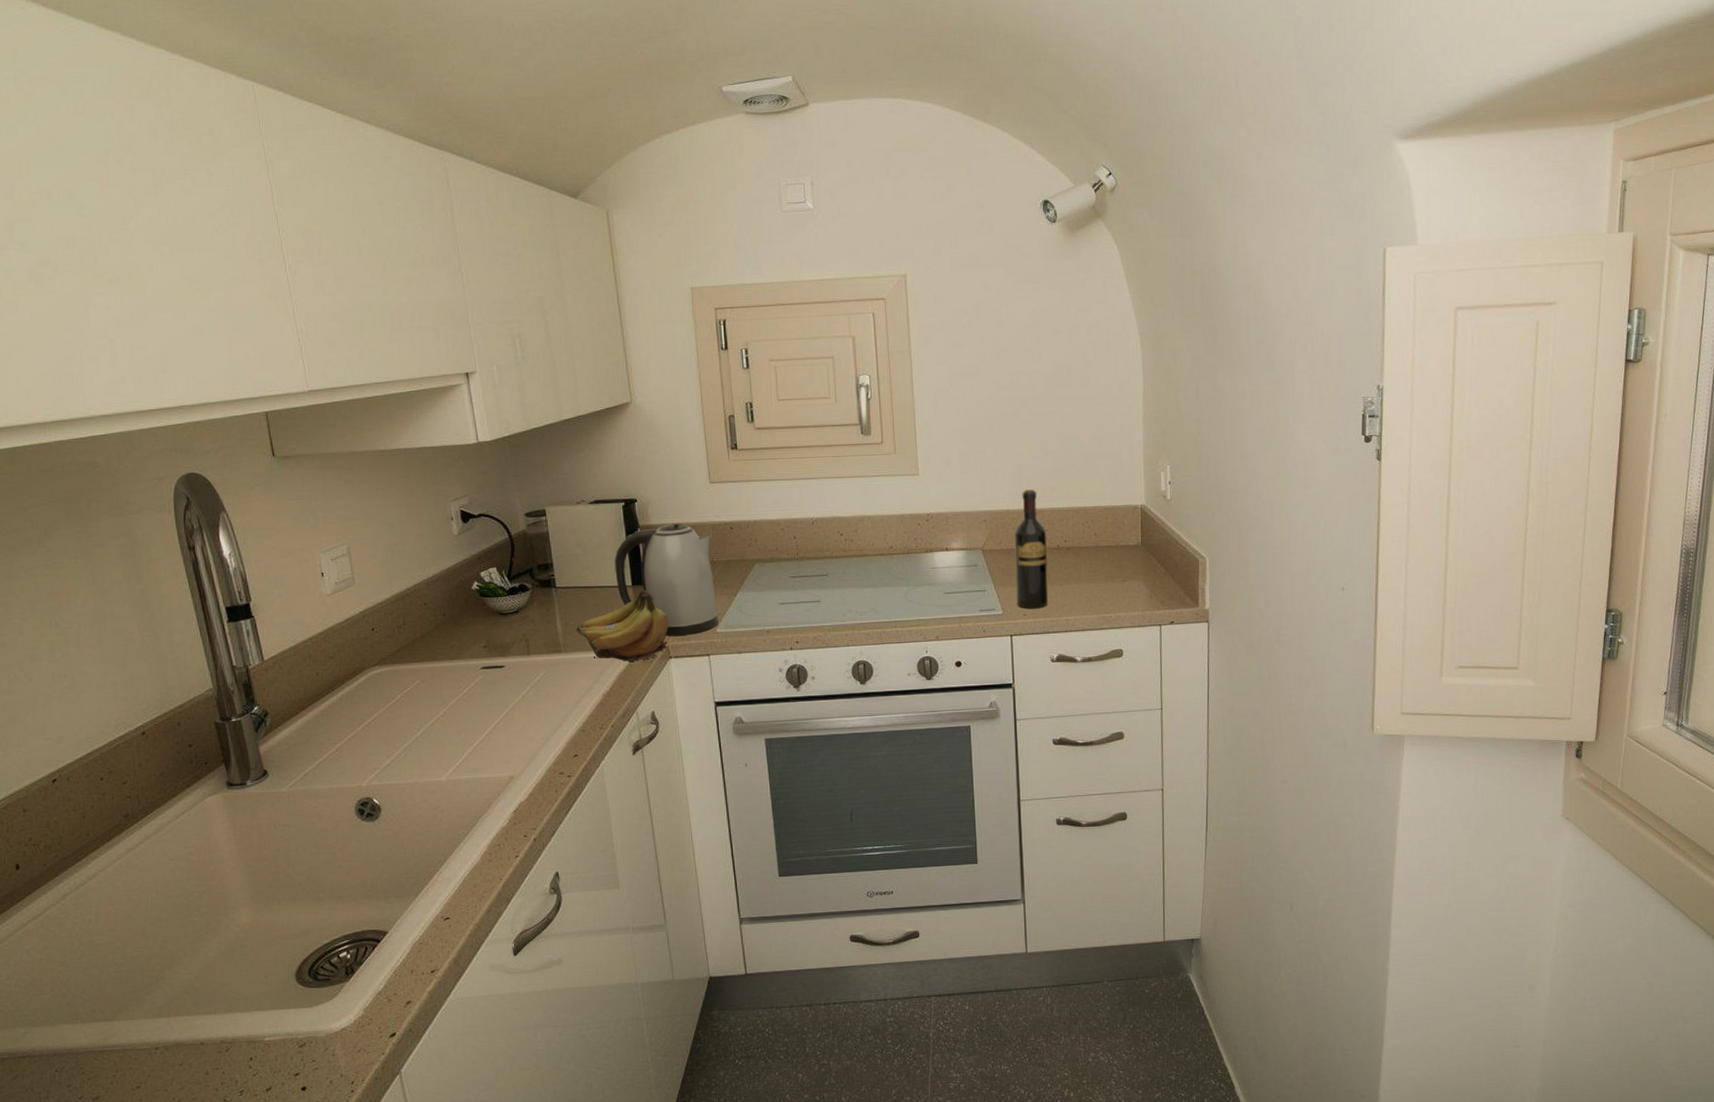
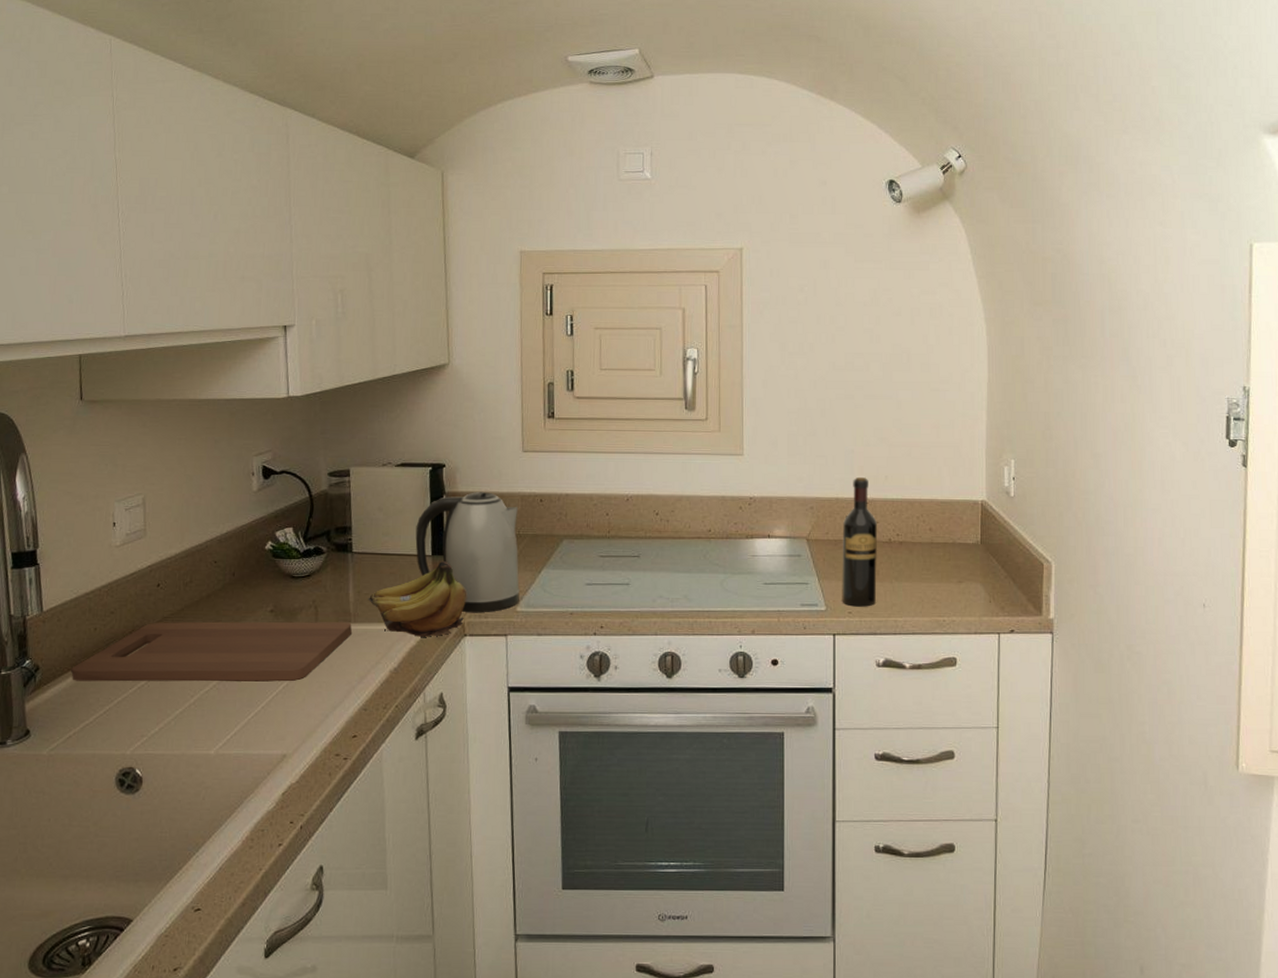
cutting board: none [299,652,563,723] -> present [71,621,352,682]

